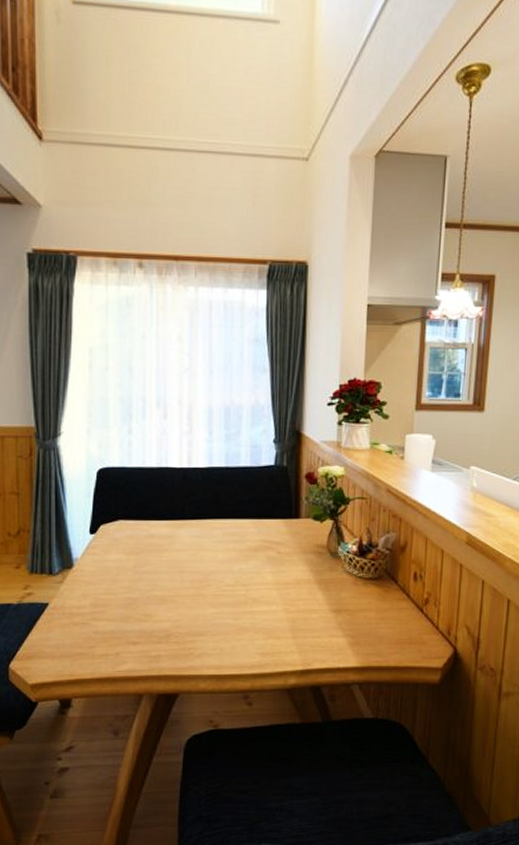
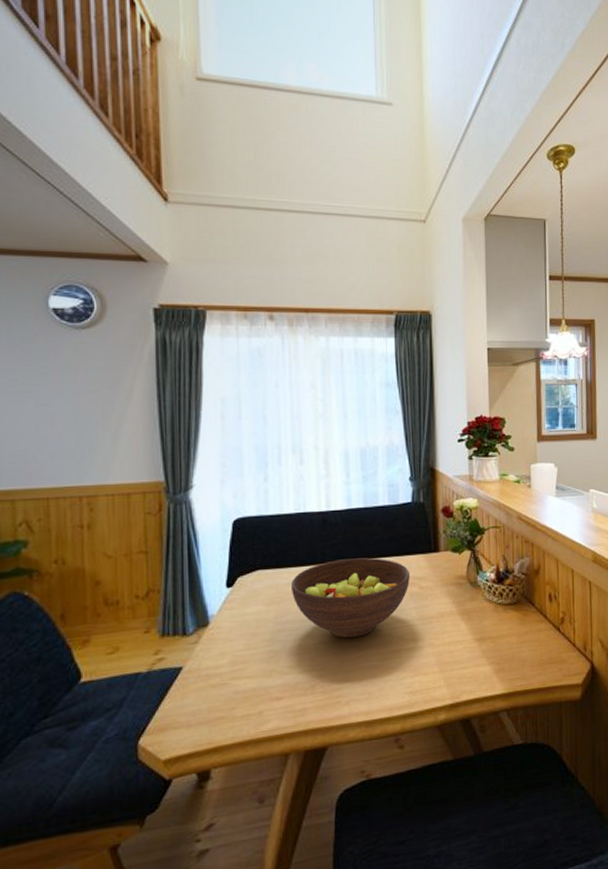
fruit bowl: none [151,517,268,594] -> present [291,557,410,639]

